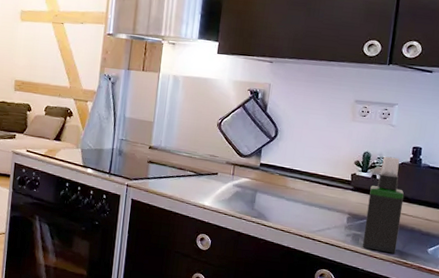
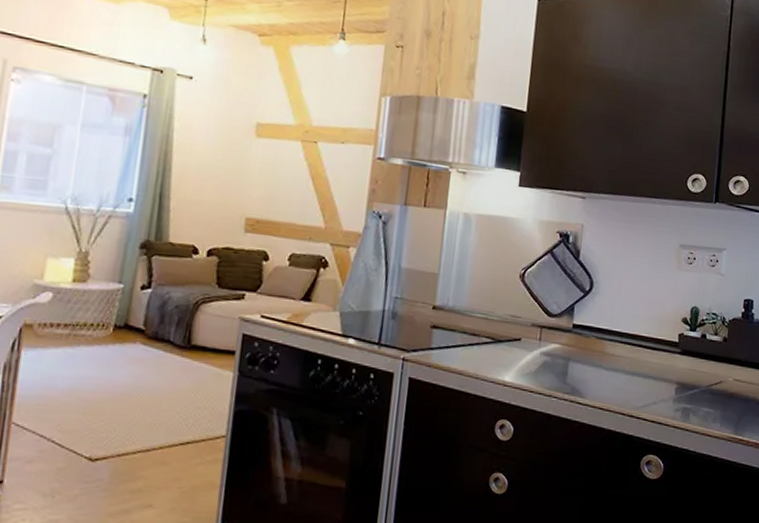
spray bottle: present [362,156,404,254] -> none [693,311,737,429]

